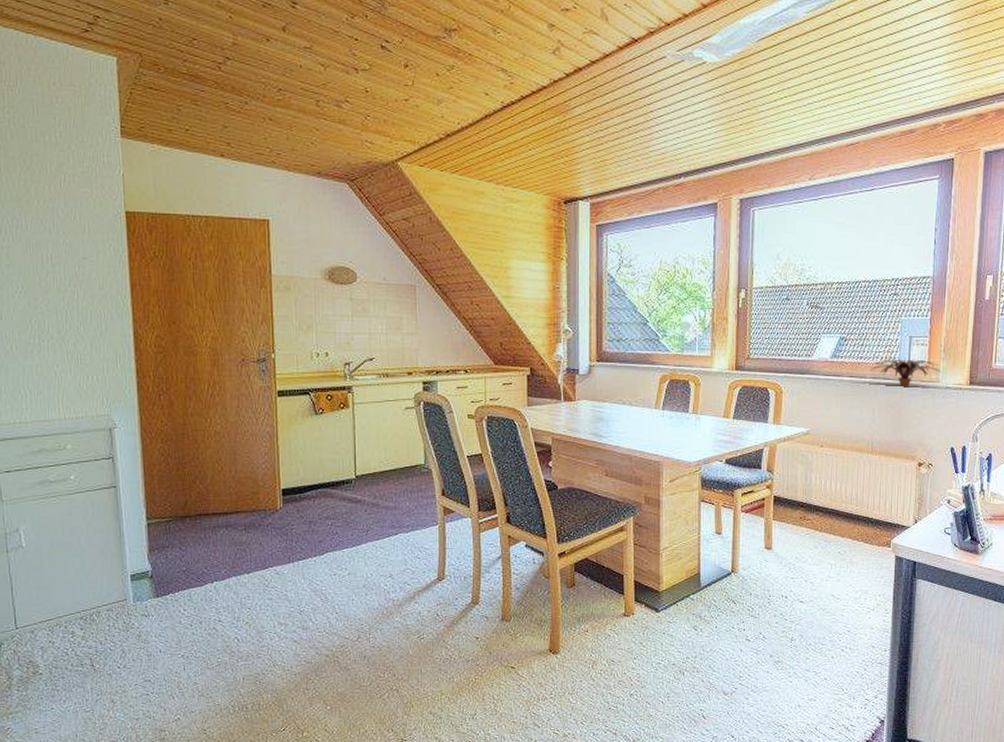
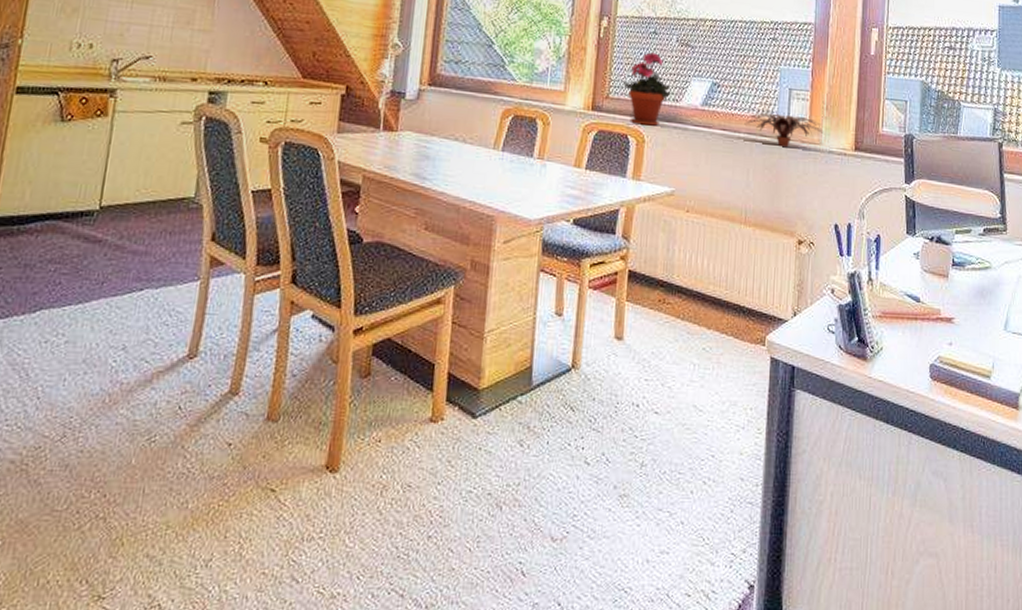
potted plant: none [762,316,804,380] -> present [623,52,671,128]

